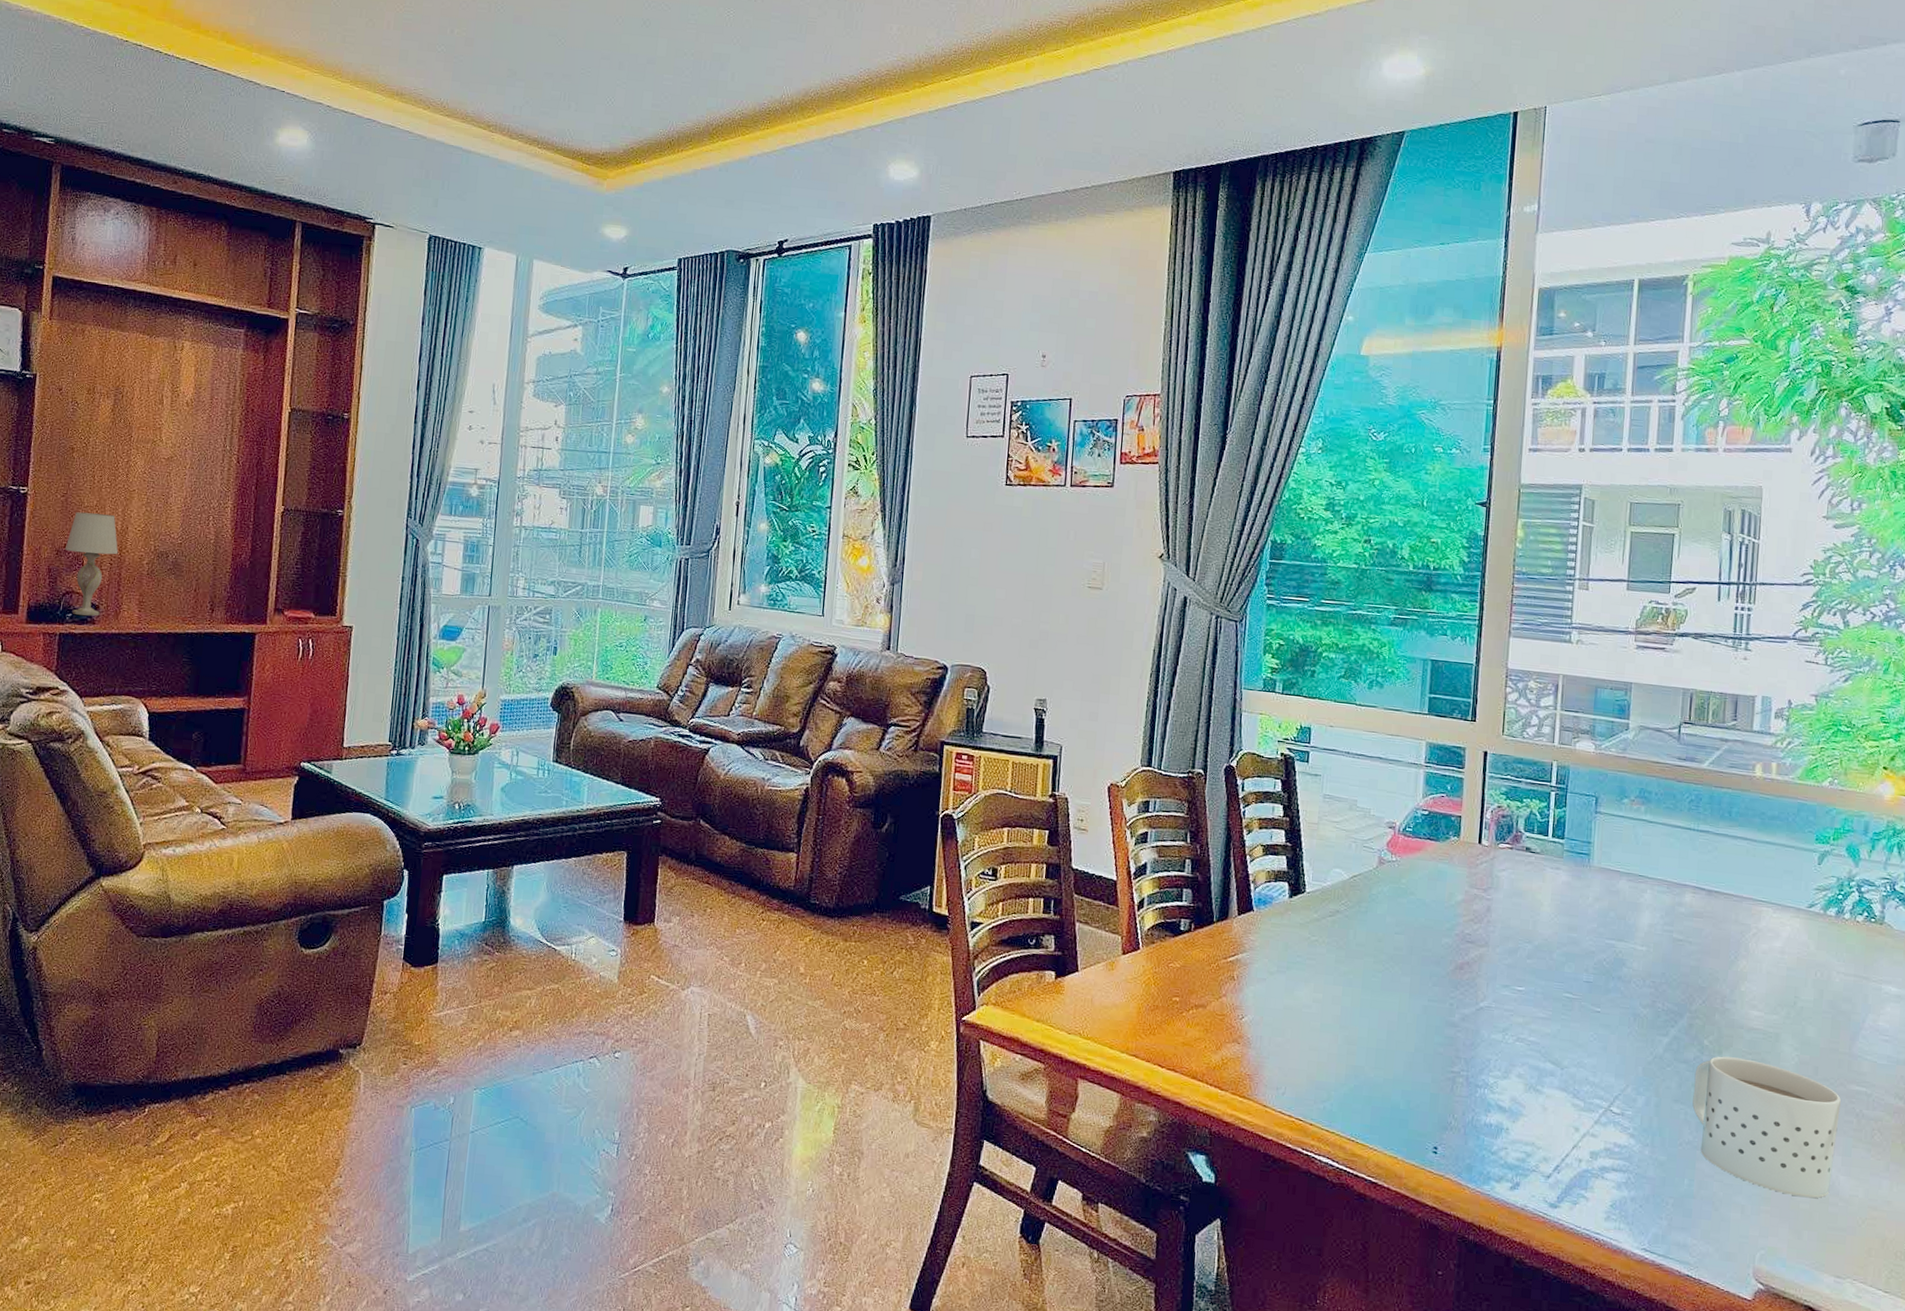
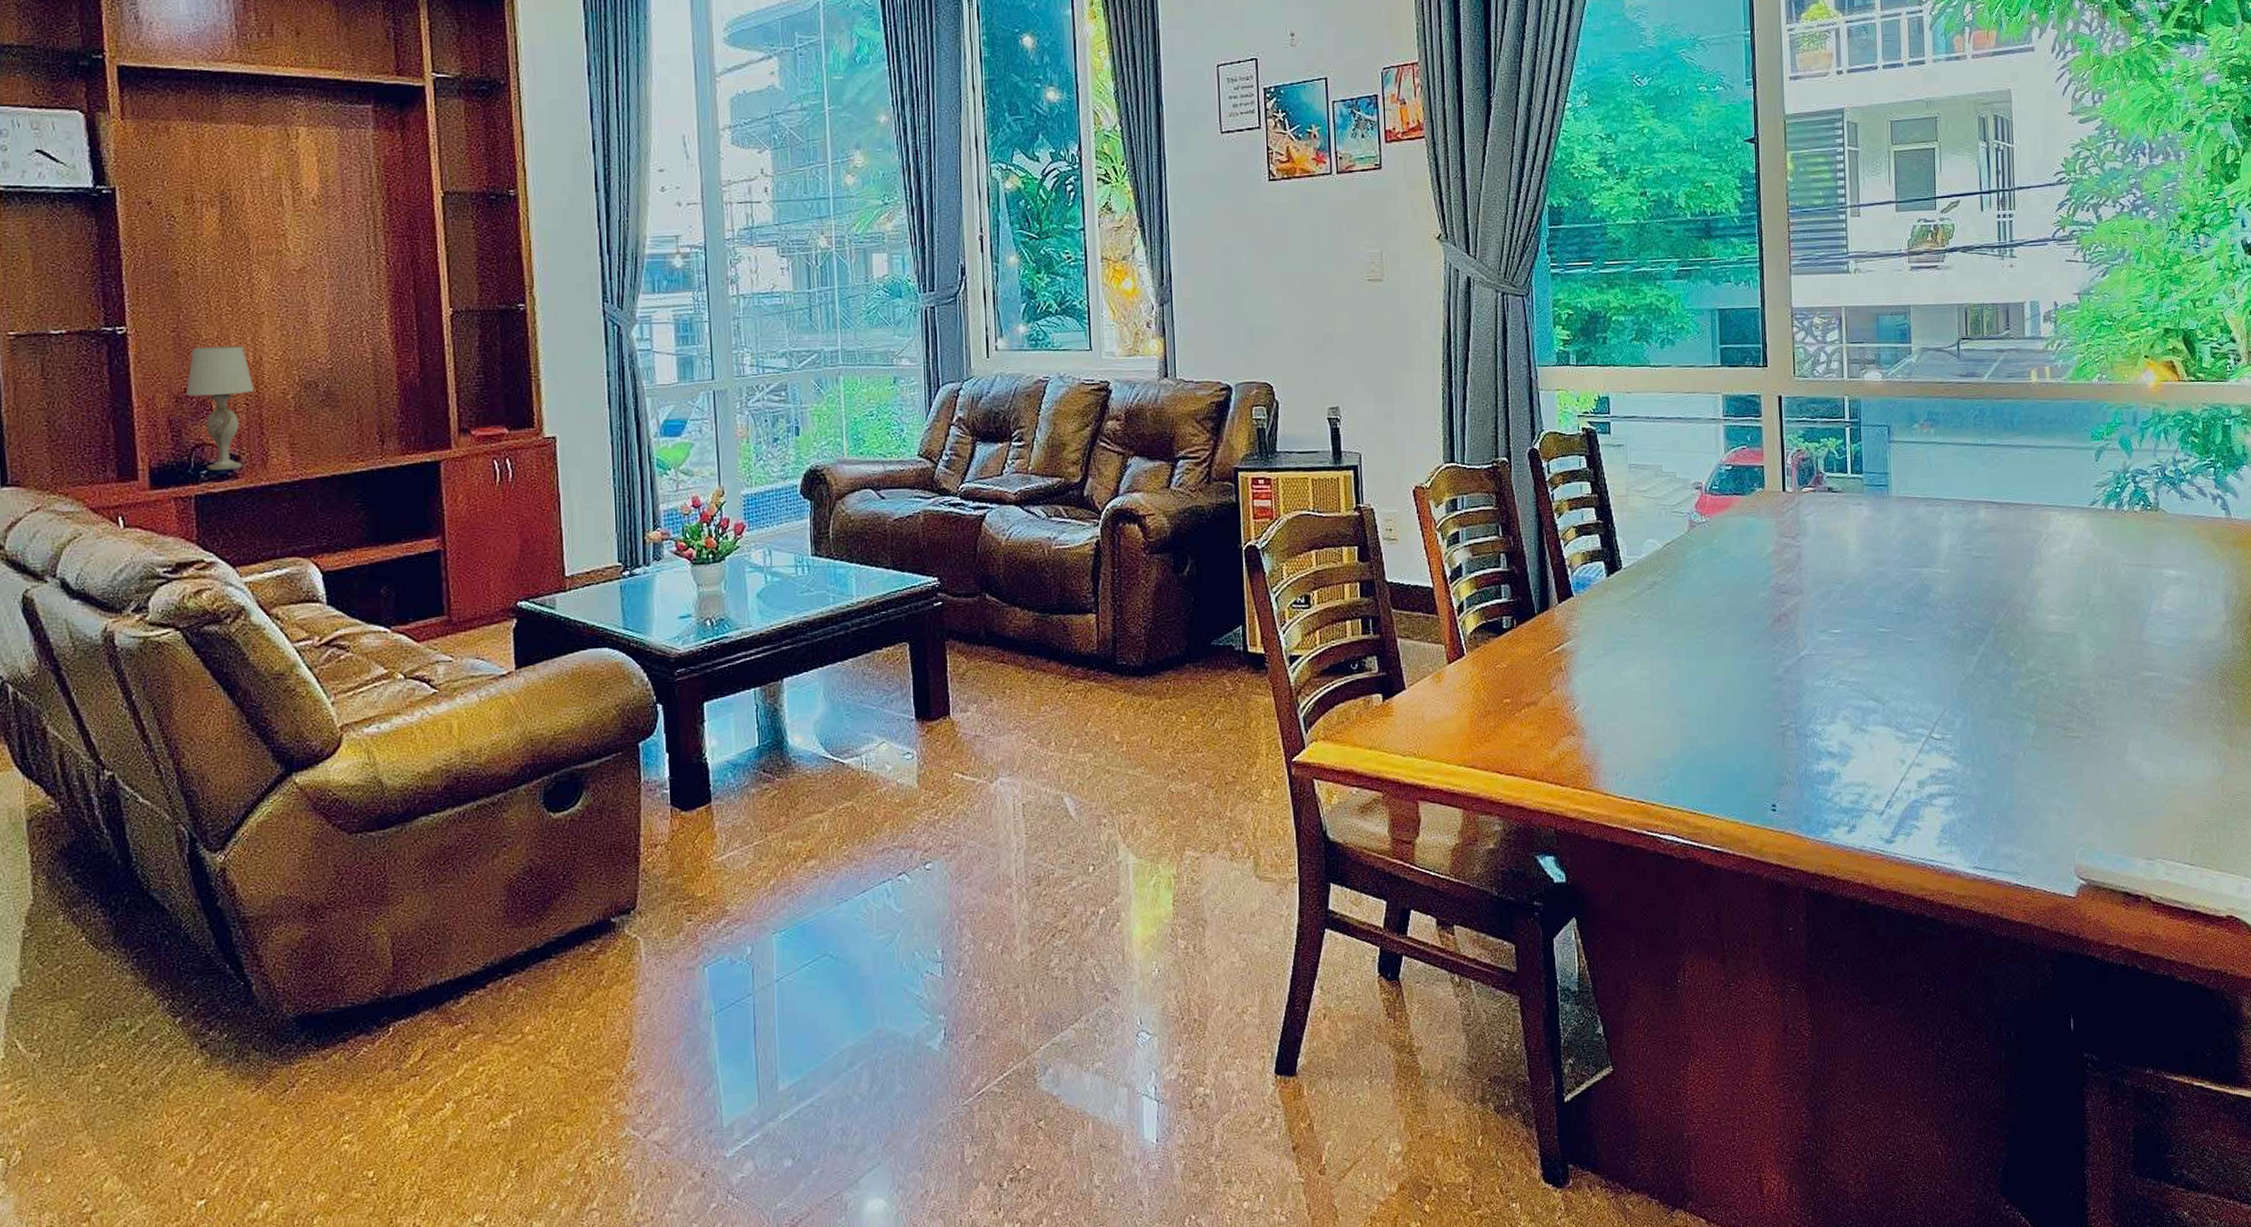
mug: present [1692,1056,1841,1198] -> none [2004,663,2137,789]

